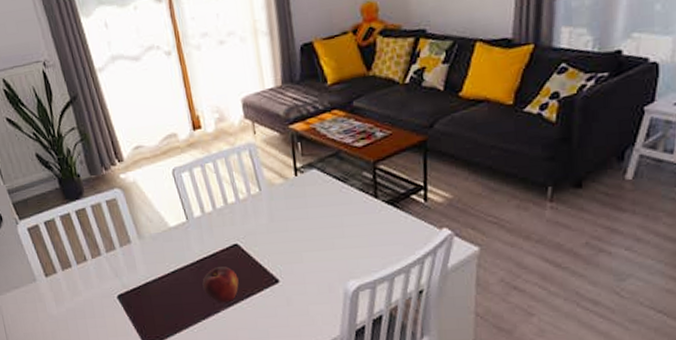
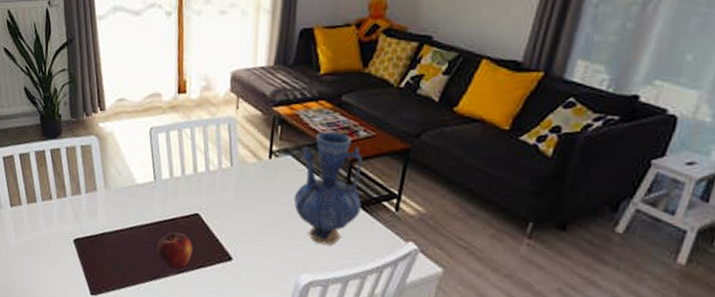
vase: none [325,137,392,248] -> present [293,131,363,245]

